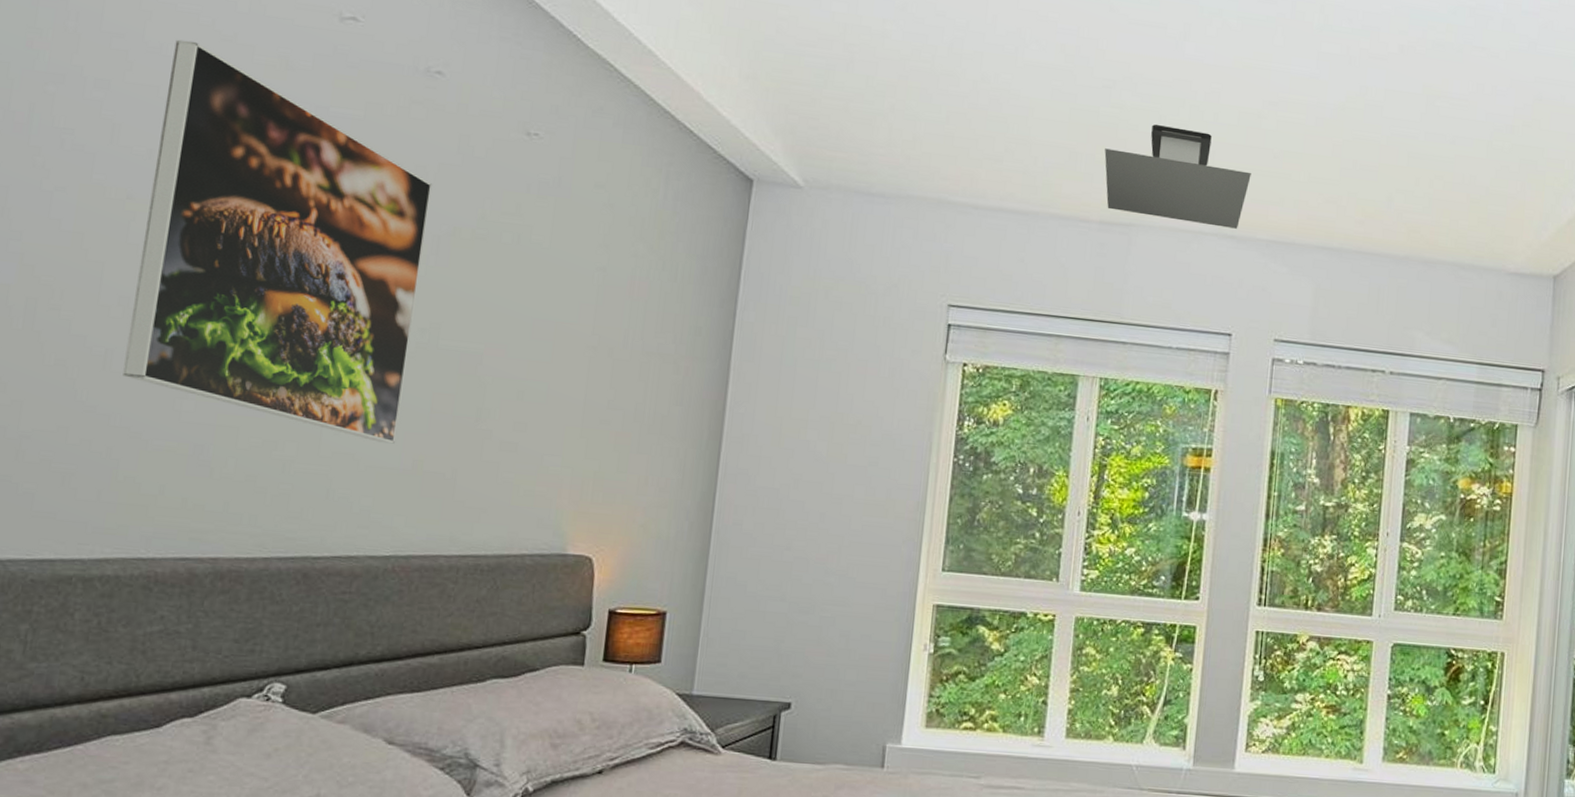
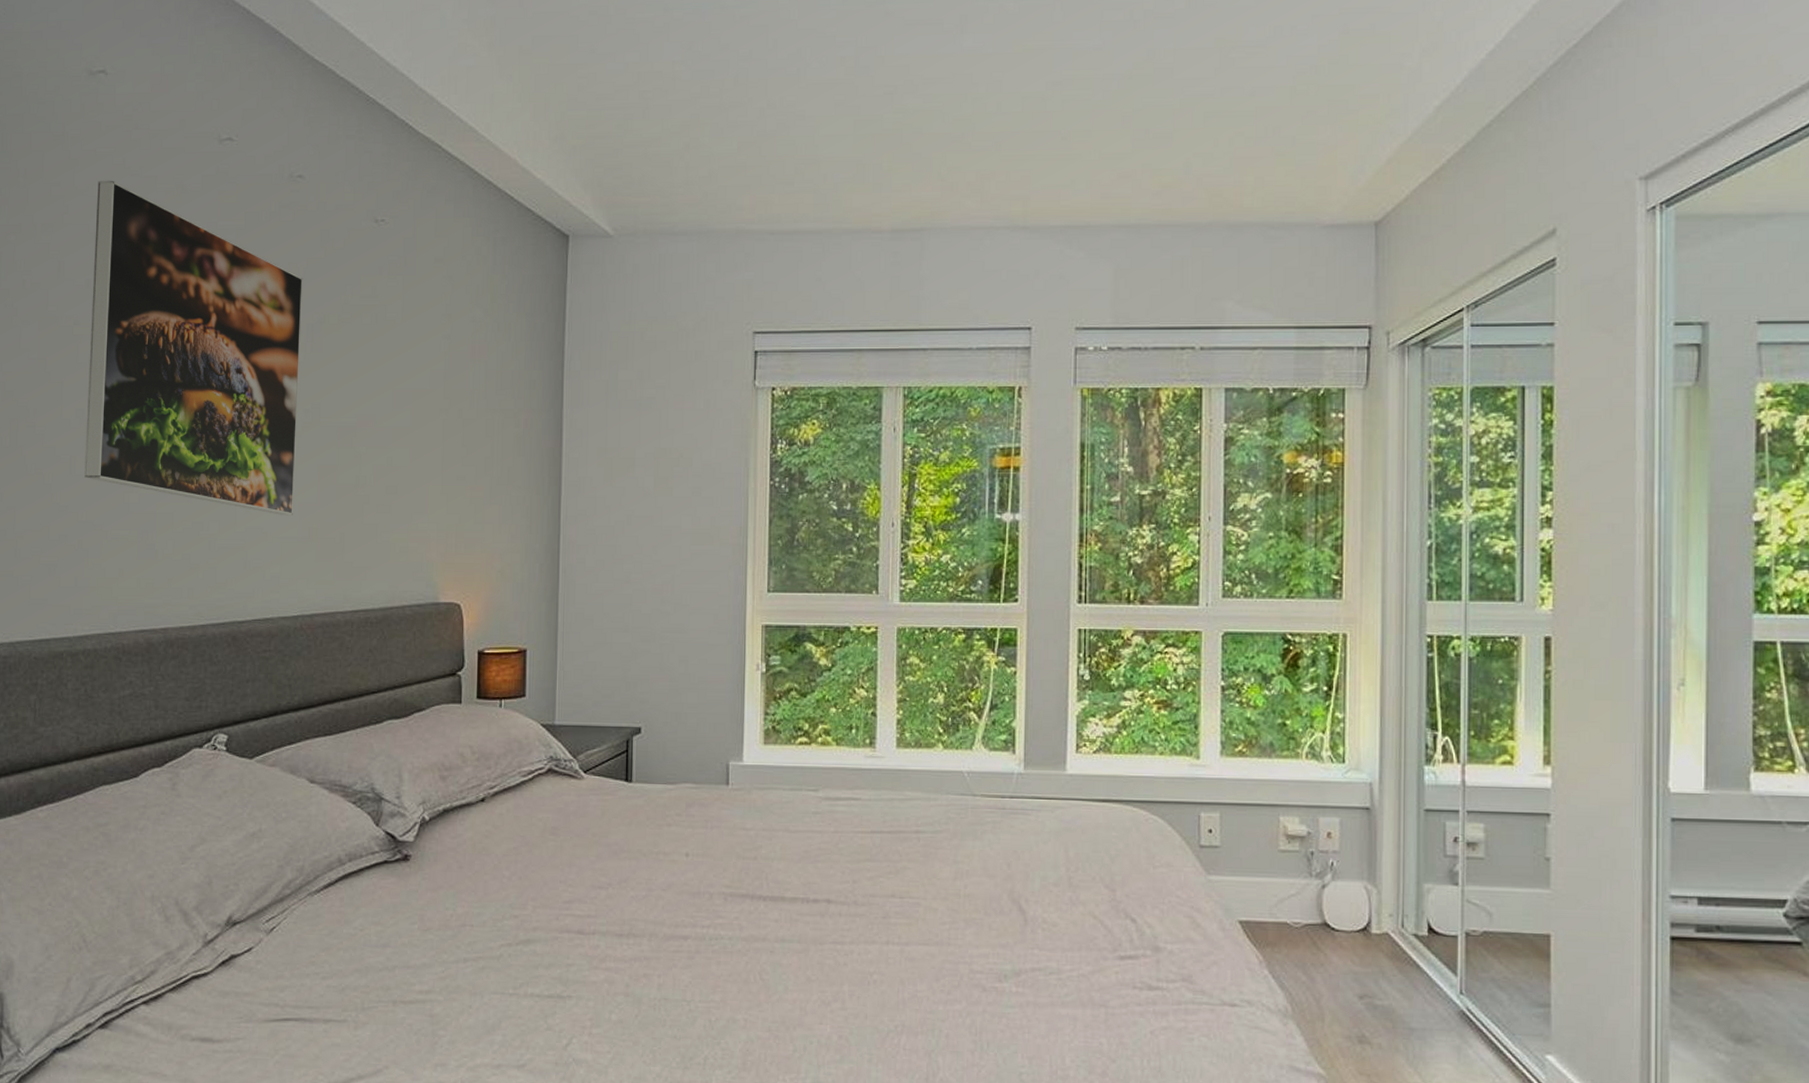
ceiling light: present [1104,124,1251,229] -> none [891,123,1040,219]

